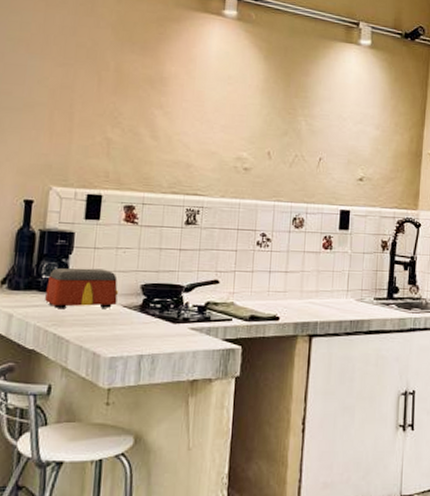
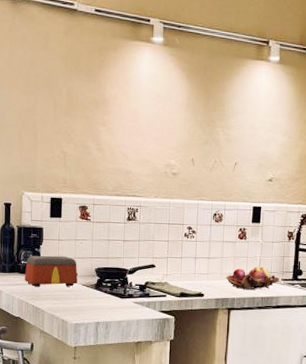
fruit basket: none [306,282,372,311] -> present [225,266,280,290]

